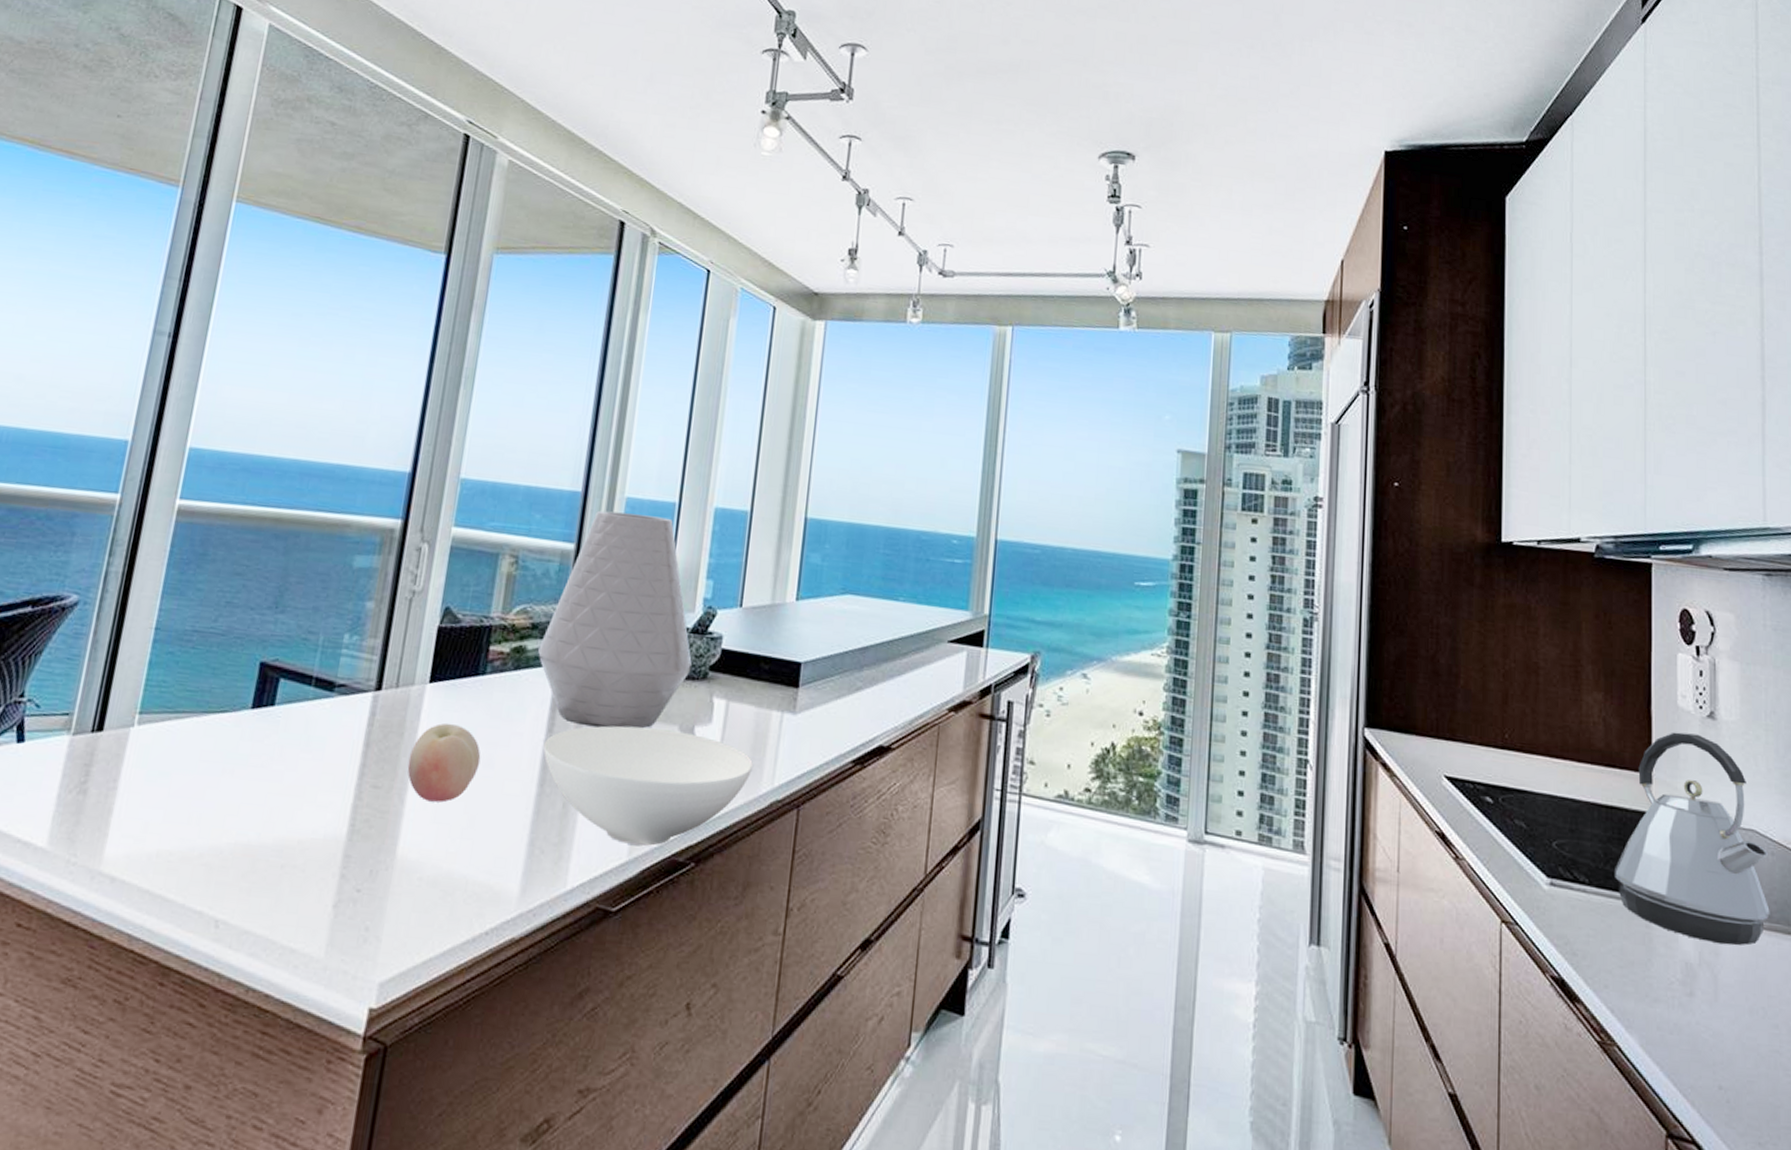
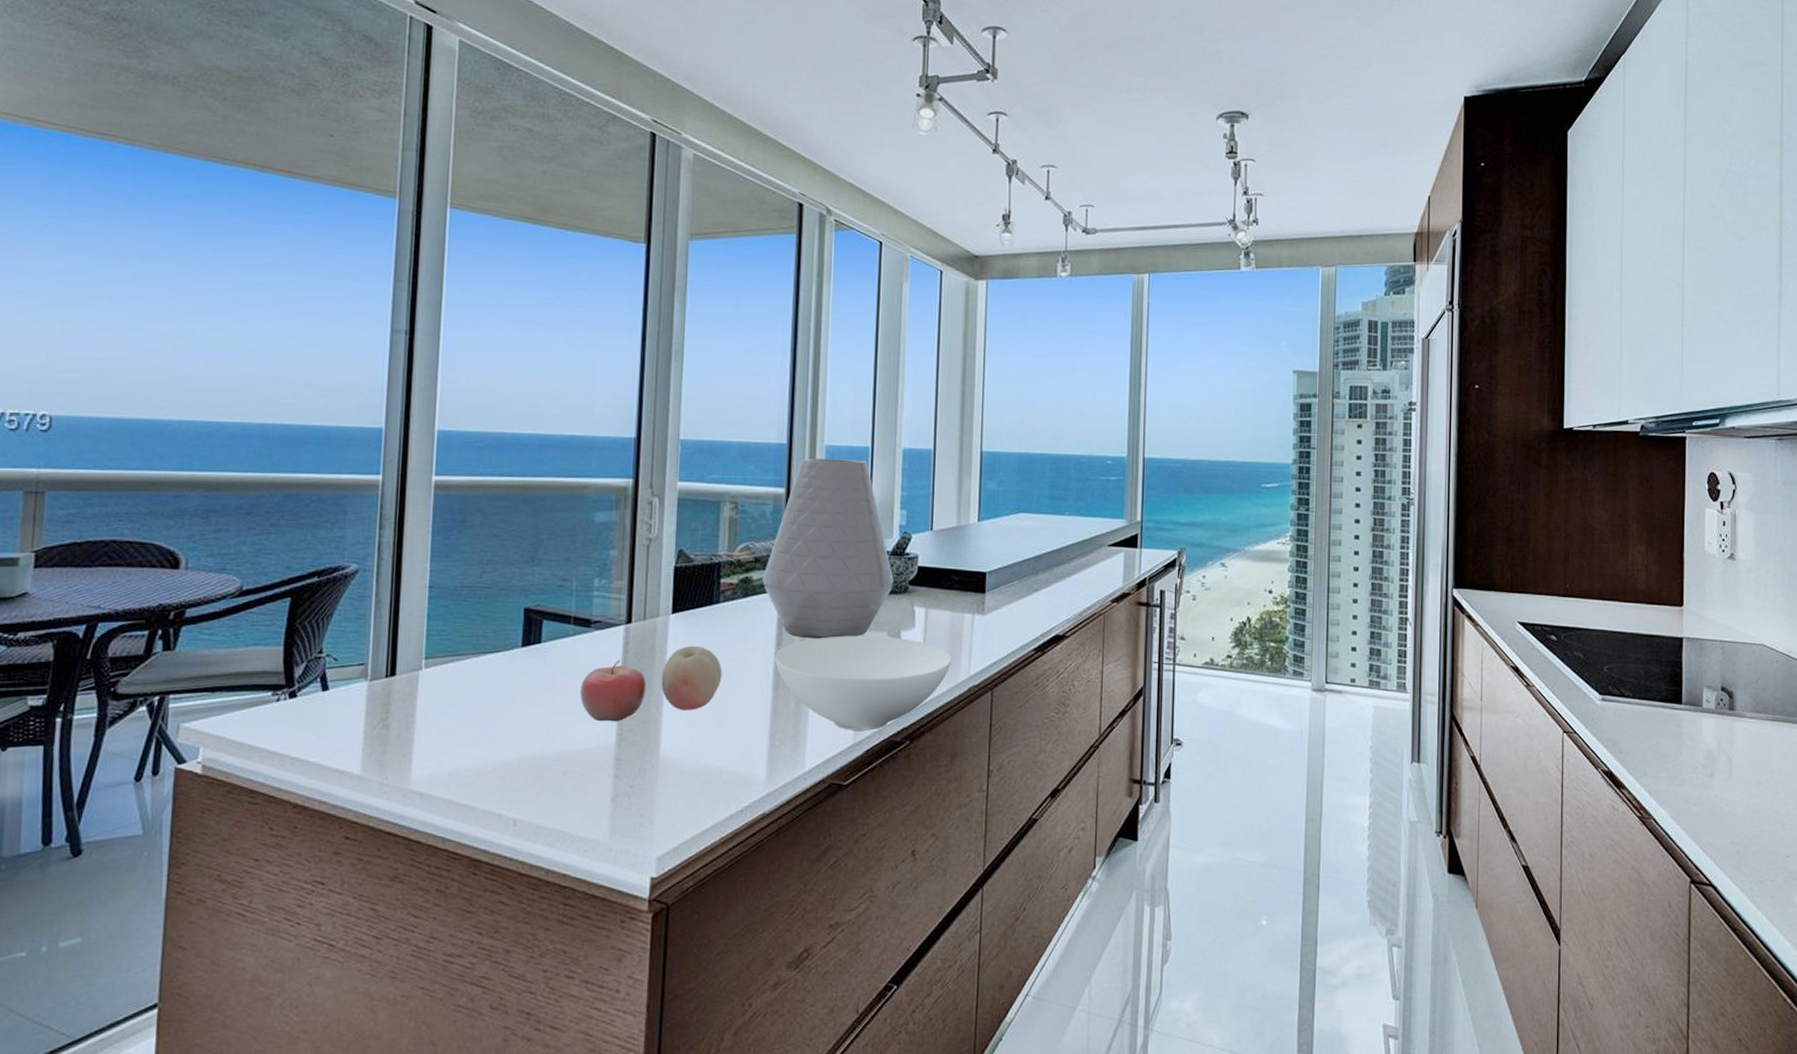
fruit: none [311,734,391,810] -> present [580,660,647,722]
kettle: present [1614,732,1770,945] -> none [1652,572,1774,735]

